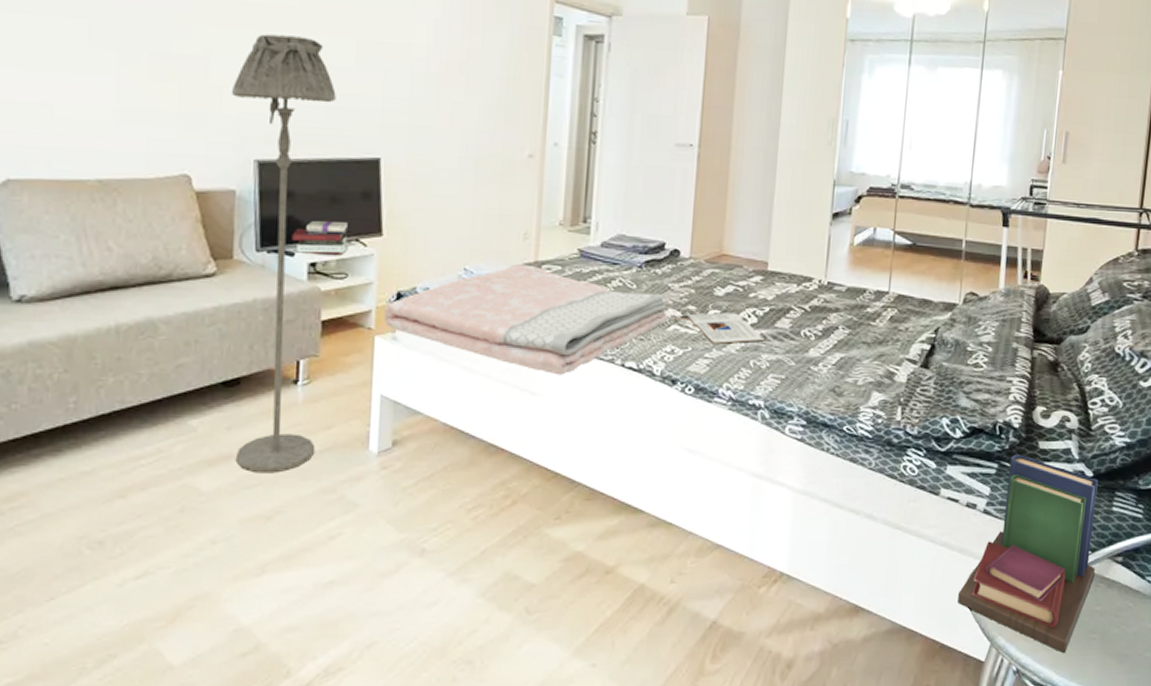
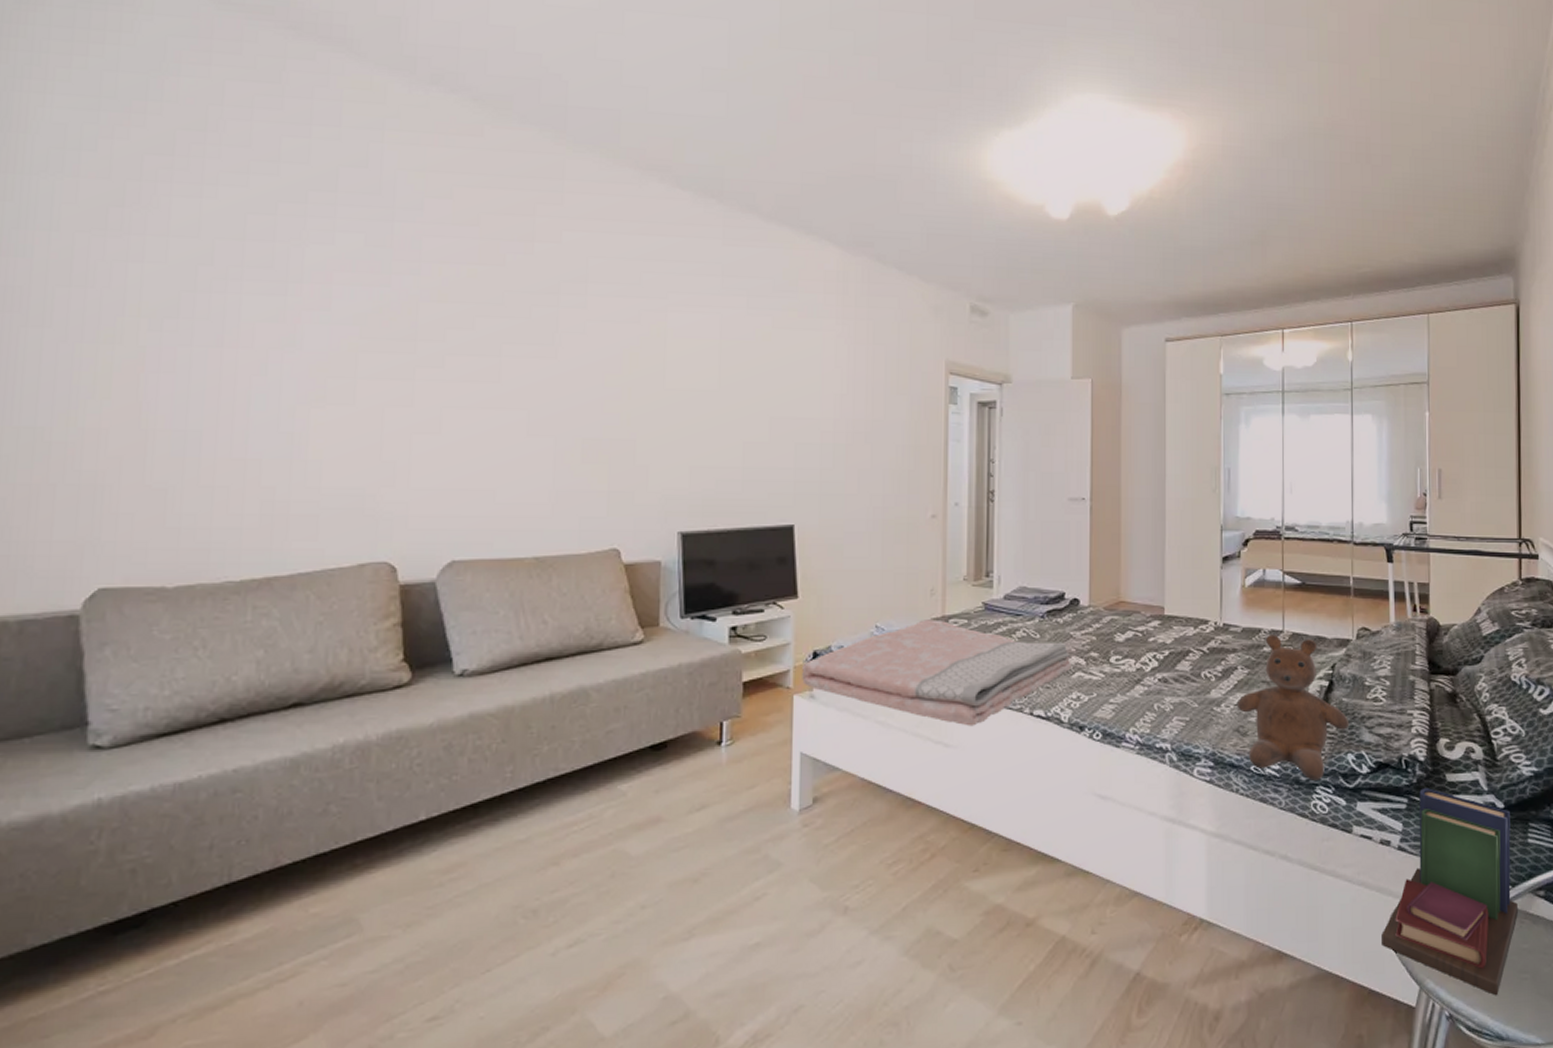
floor lamp: present [231,34,336,474] -> none [656,416,752,836]
books: present [292,221,348,255] -> none [713,587,766,618]
magazine: present [673,312,764,345] -> none [1077,658,1166,690]
teddy bear: none [835,295,948,443] -> present [1238,635,1350,781]

